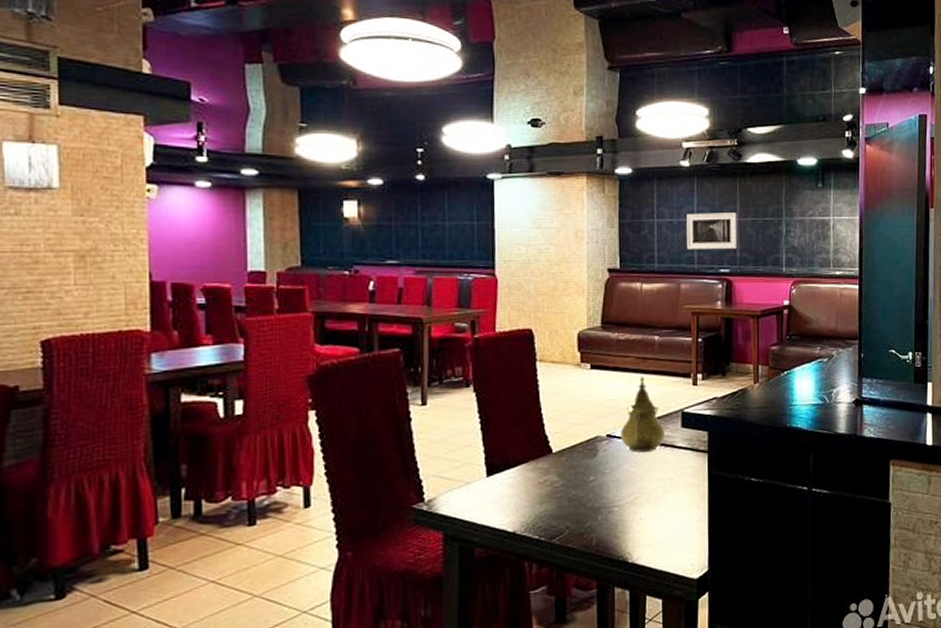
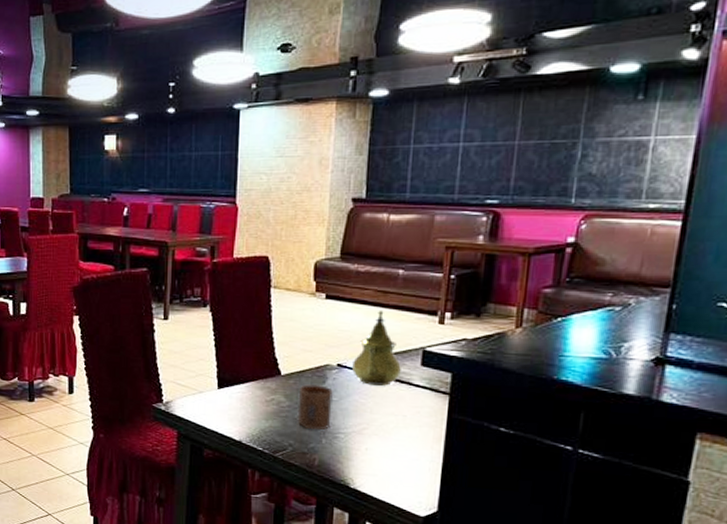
cup: none [571,458,605,508] -> present [298,384,333,431]
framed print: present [686,213,738,249] -> none [447,135,516,177]

